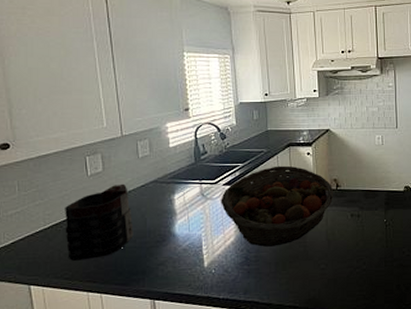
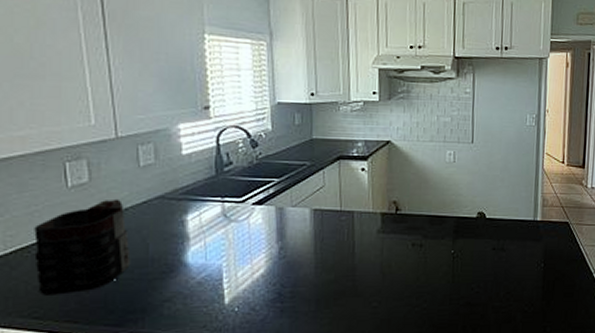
fruit basket: present [221,165,334,247] -> none [248,183,392,281]

